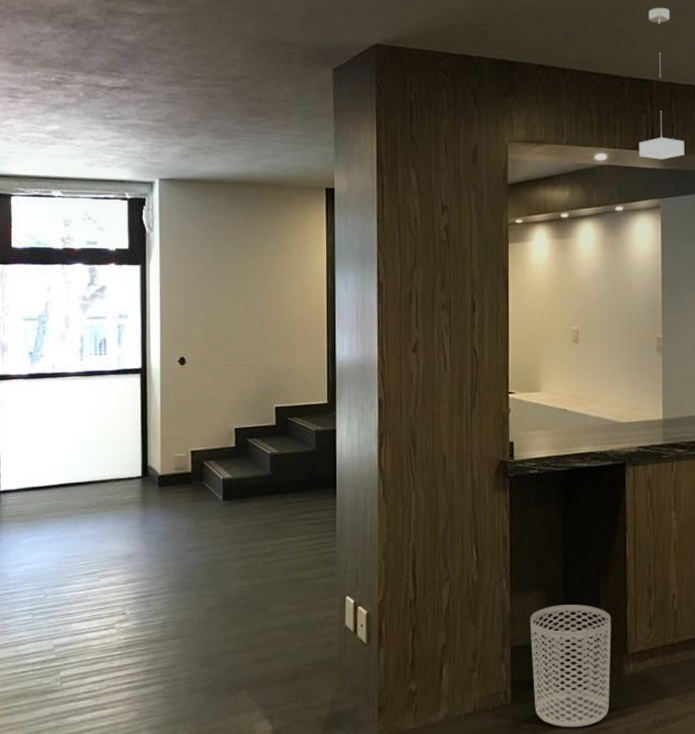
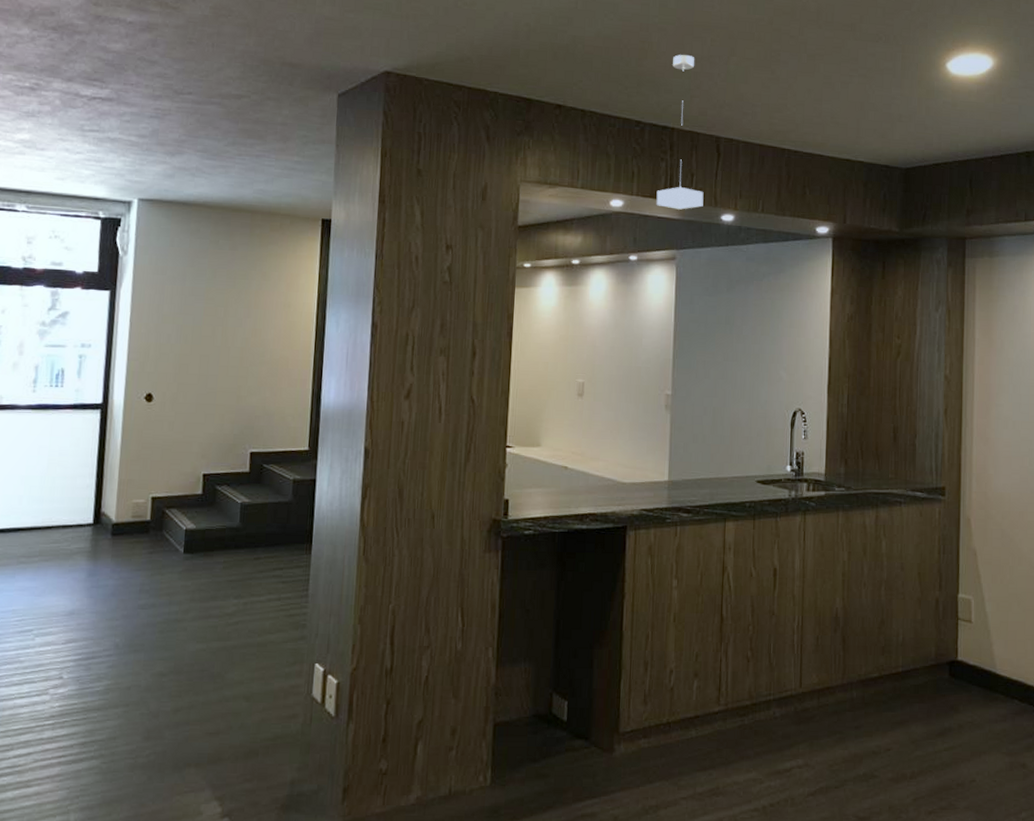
waste bin: present [529,605,612,727] -> none [515,678,604,813]

